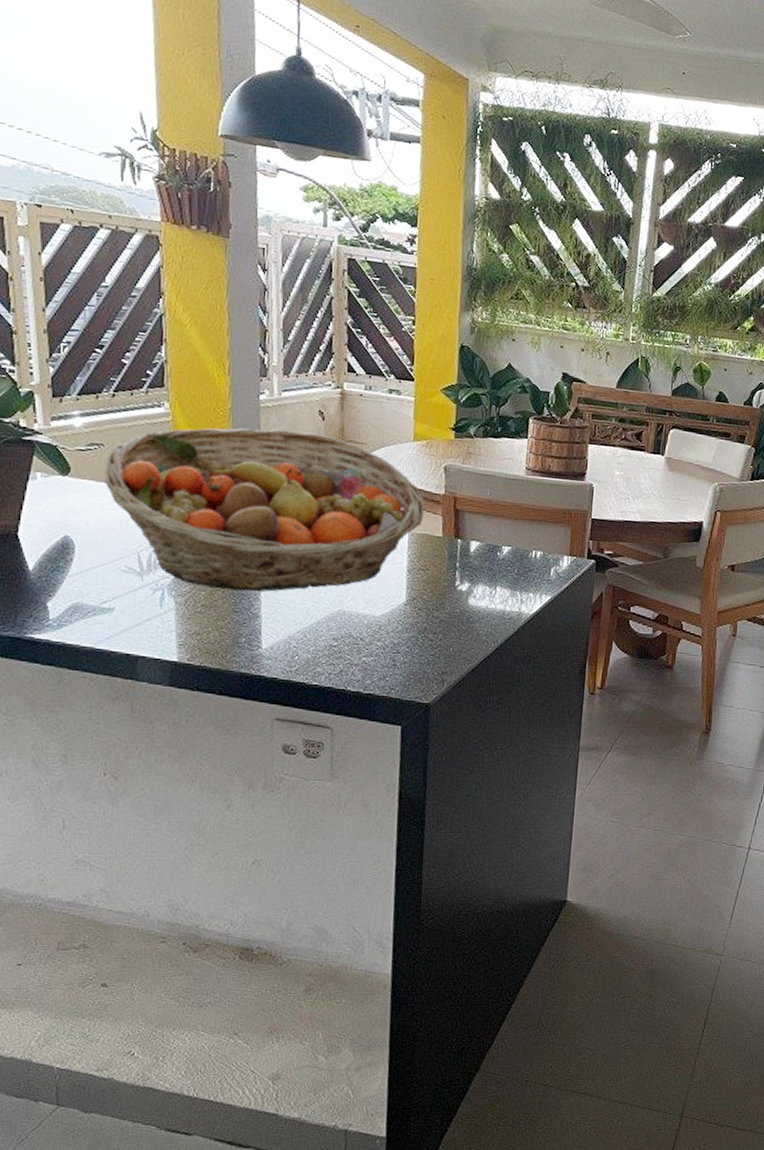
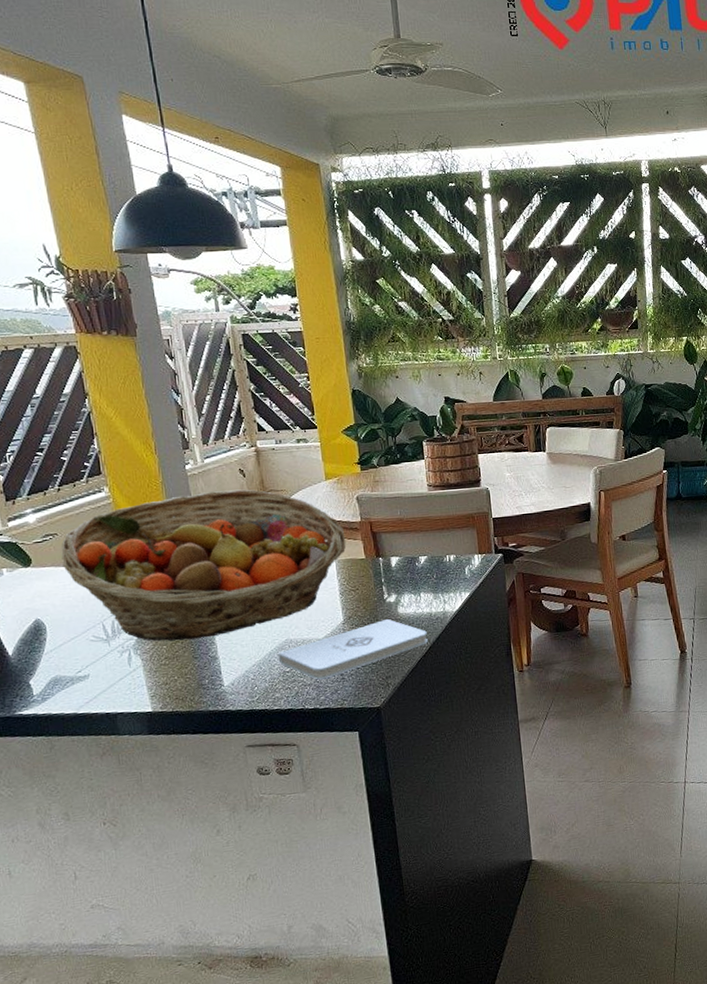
notepad: none [326,608,496,662] -> present [277,618,428,680]

